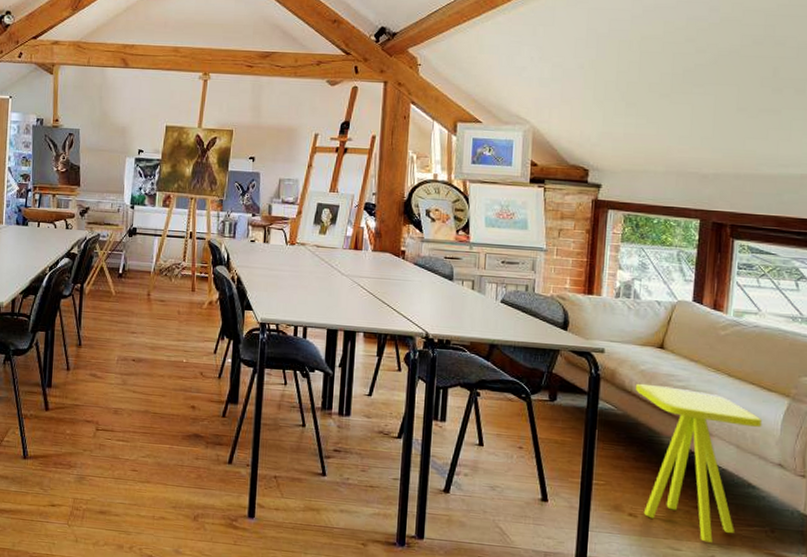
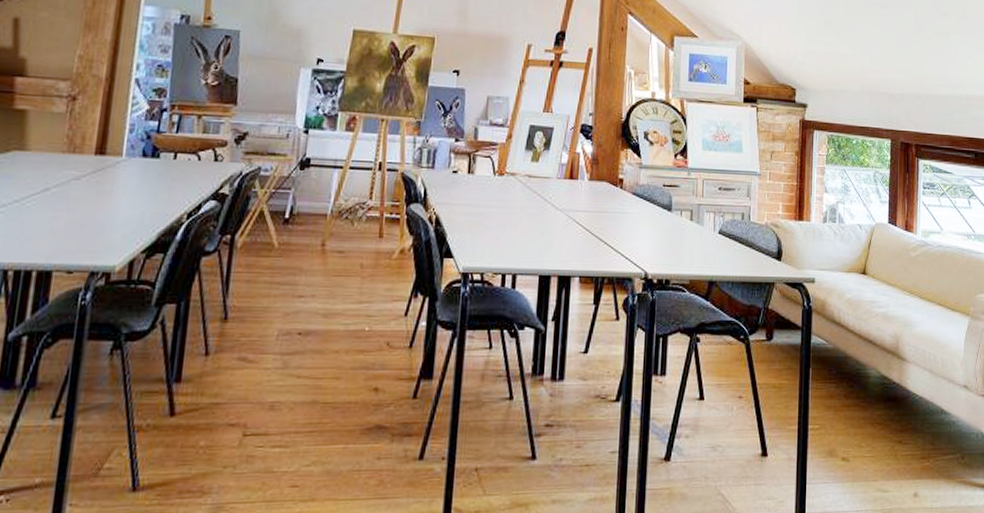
side table: present [636,383,763,543] -> none [844,313,949,479]

